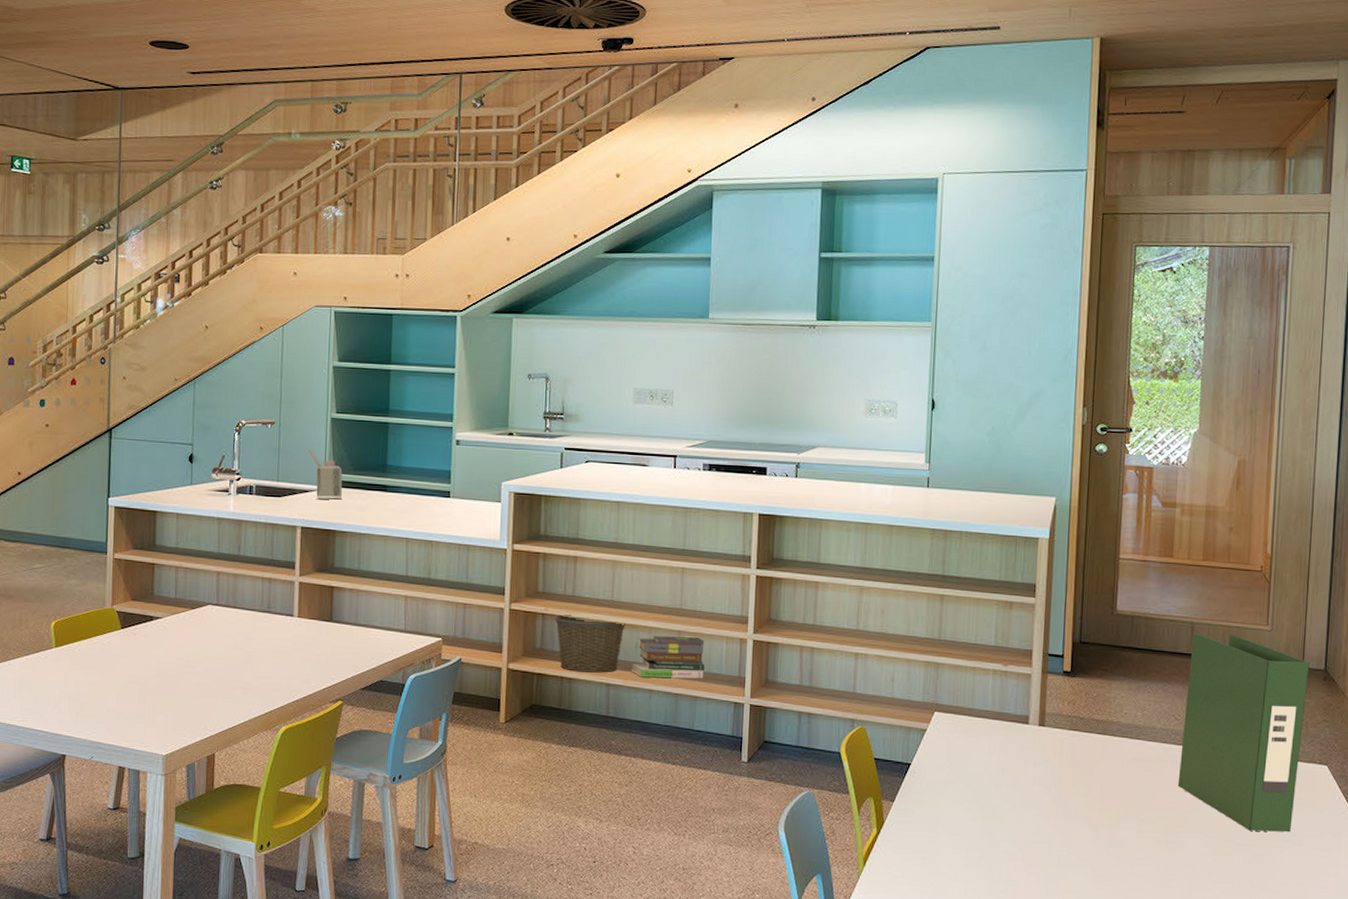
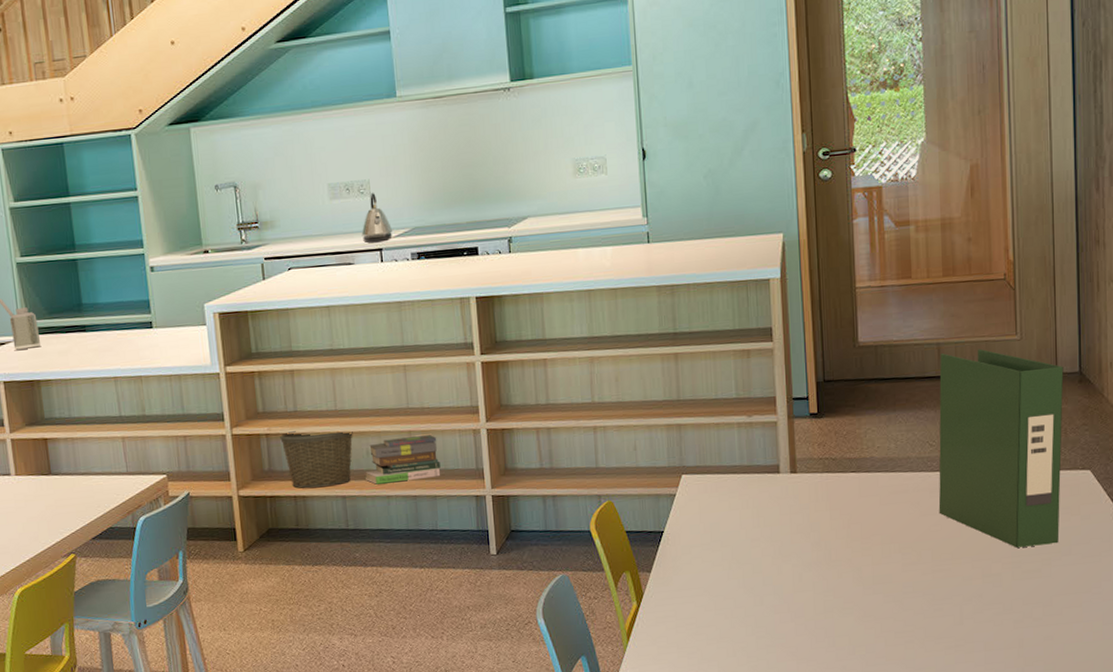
kettle: none [659,402,689,450] -> present [361,192,393,244]

